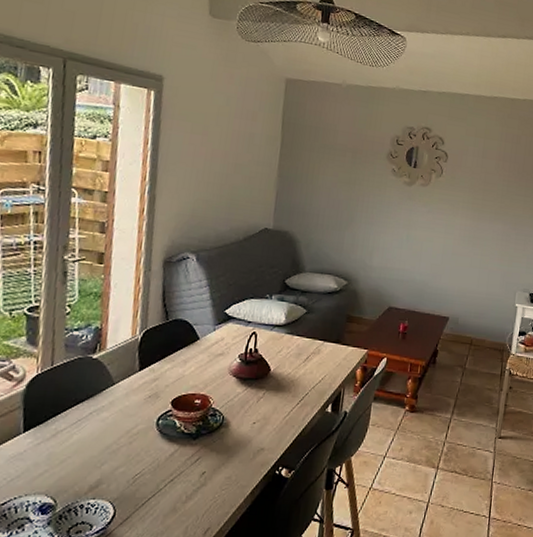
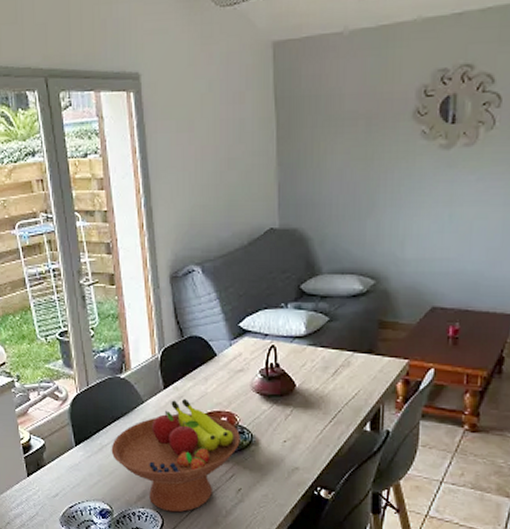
fruit bowl: none [66,381,212,502] -> present [111,399,240,513]

